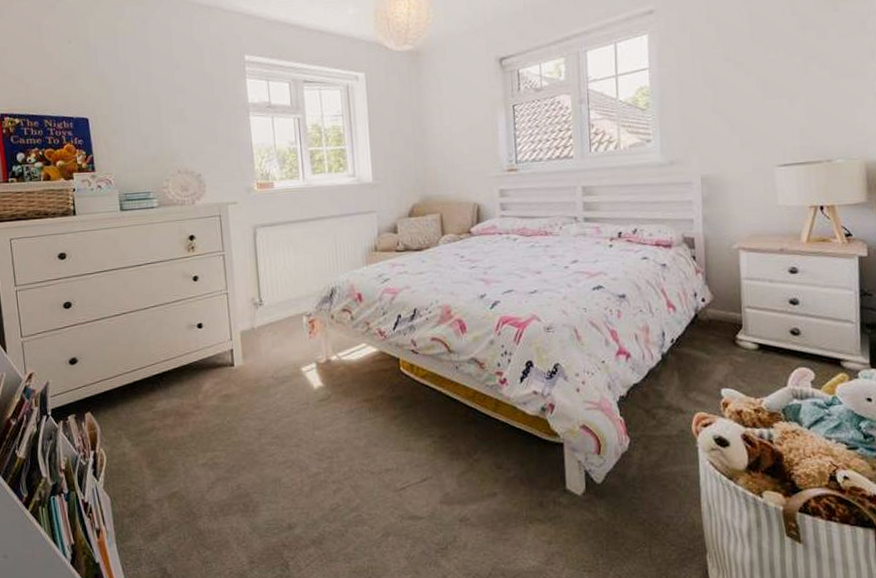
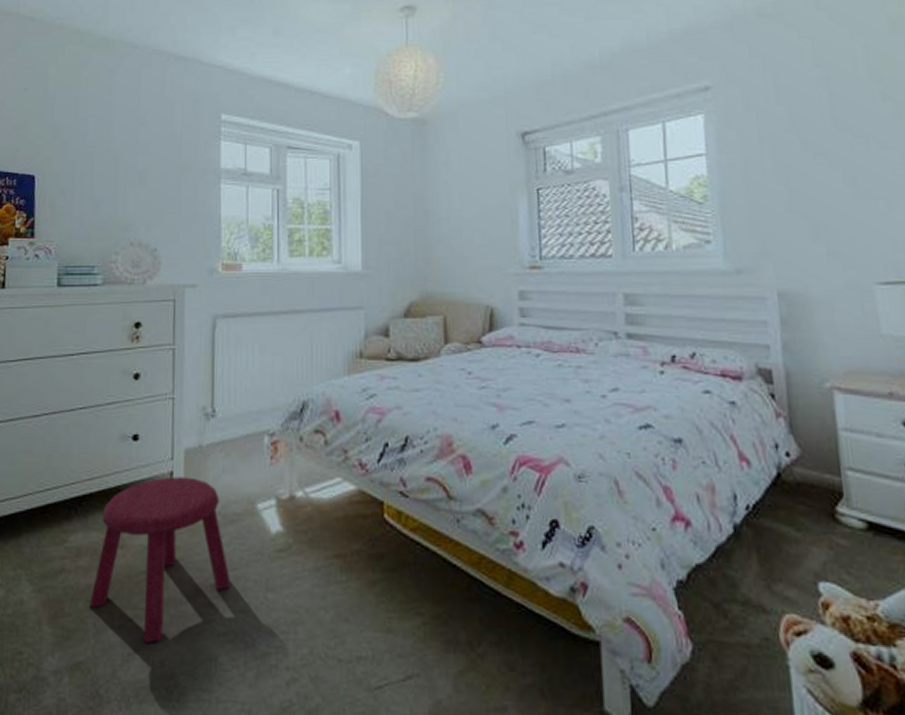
stool: none [177,352,286,475] -> present [89,477,231,644]

